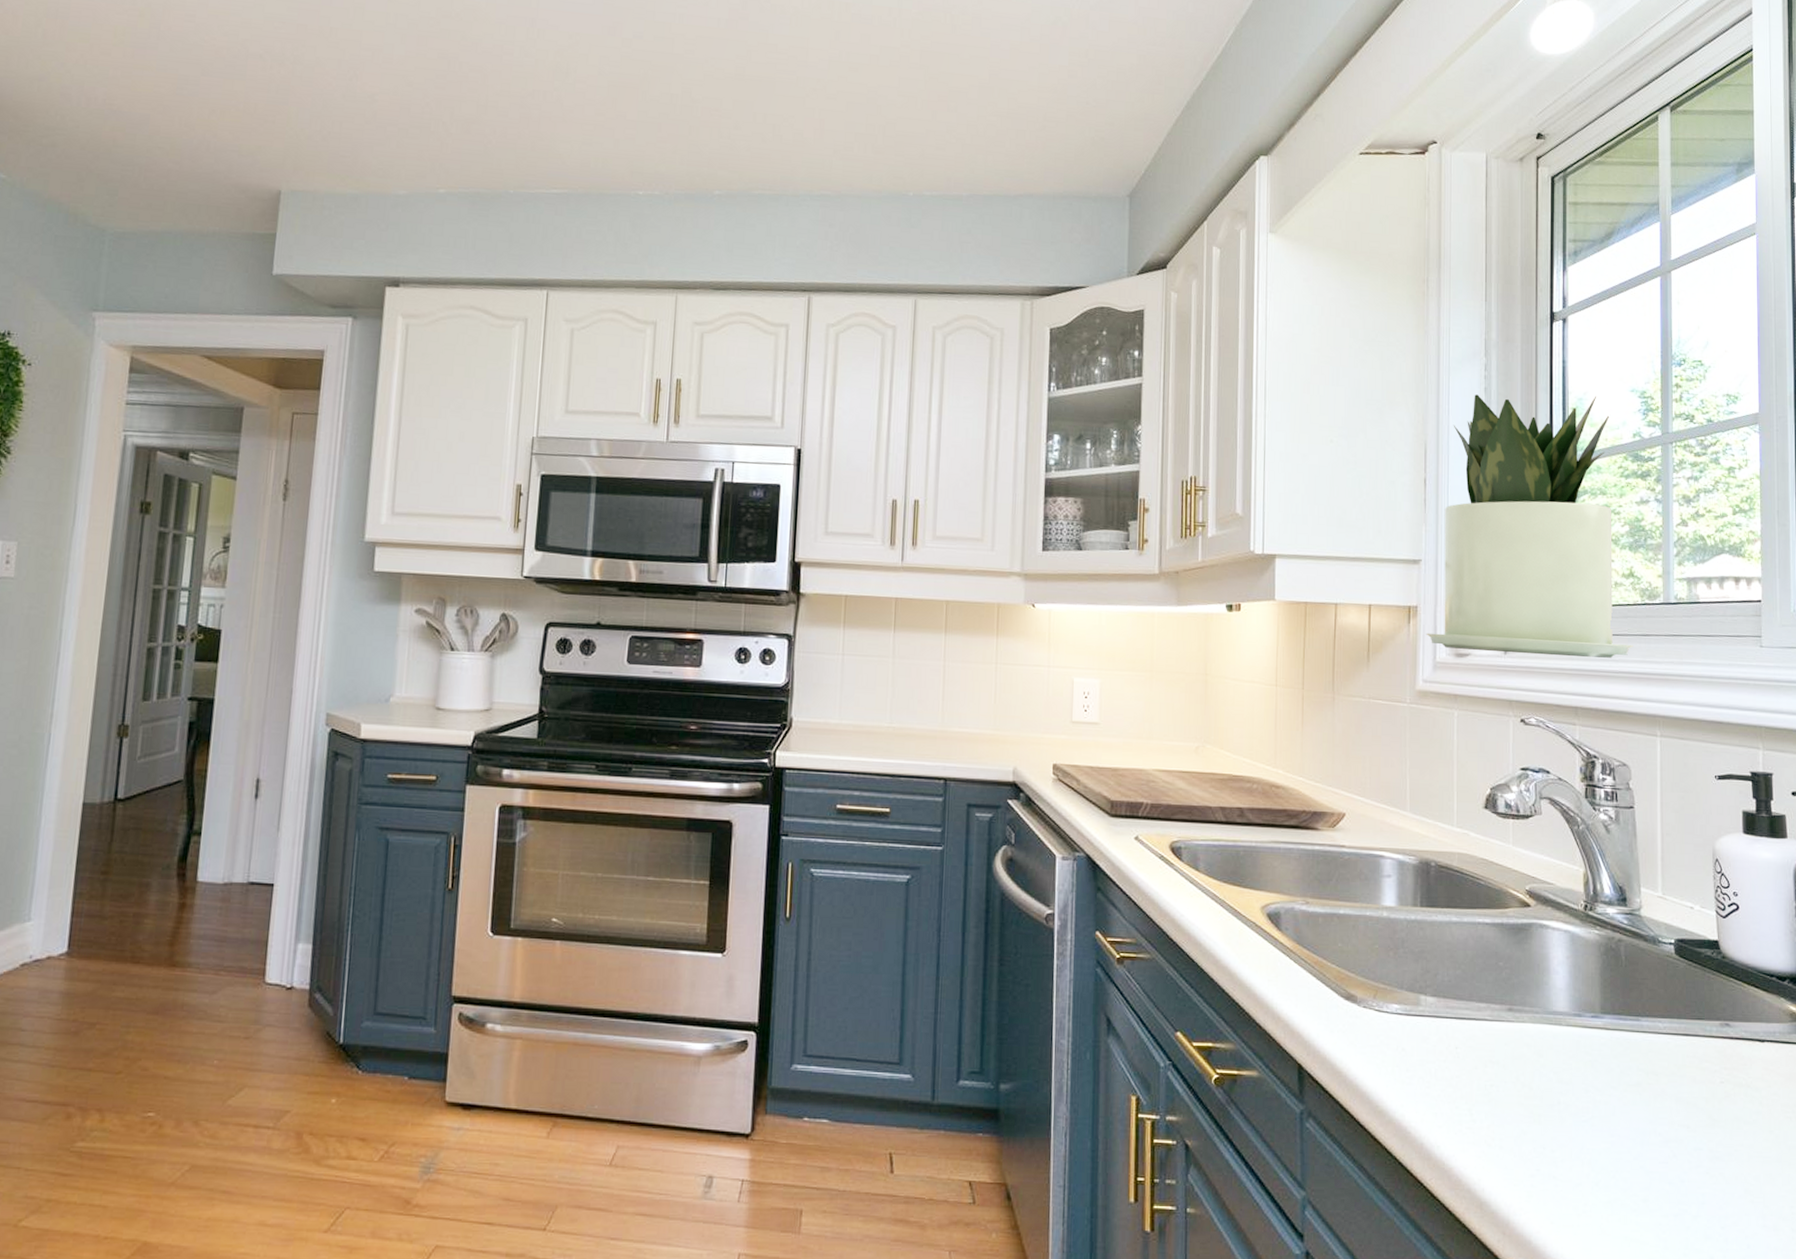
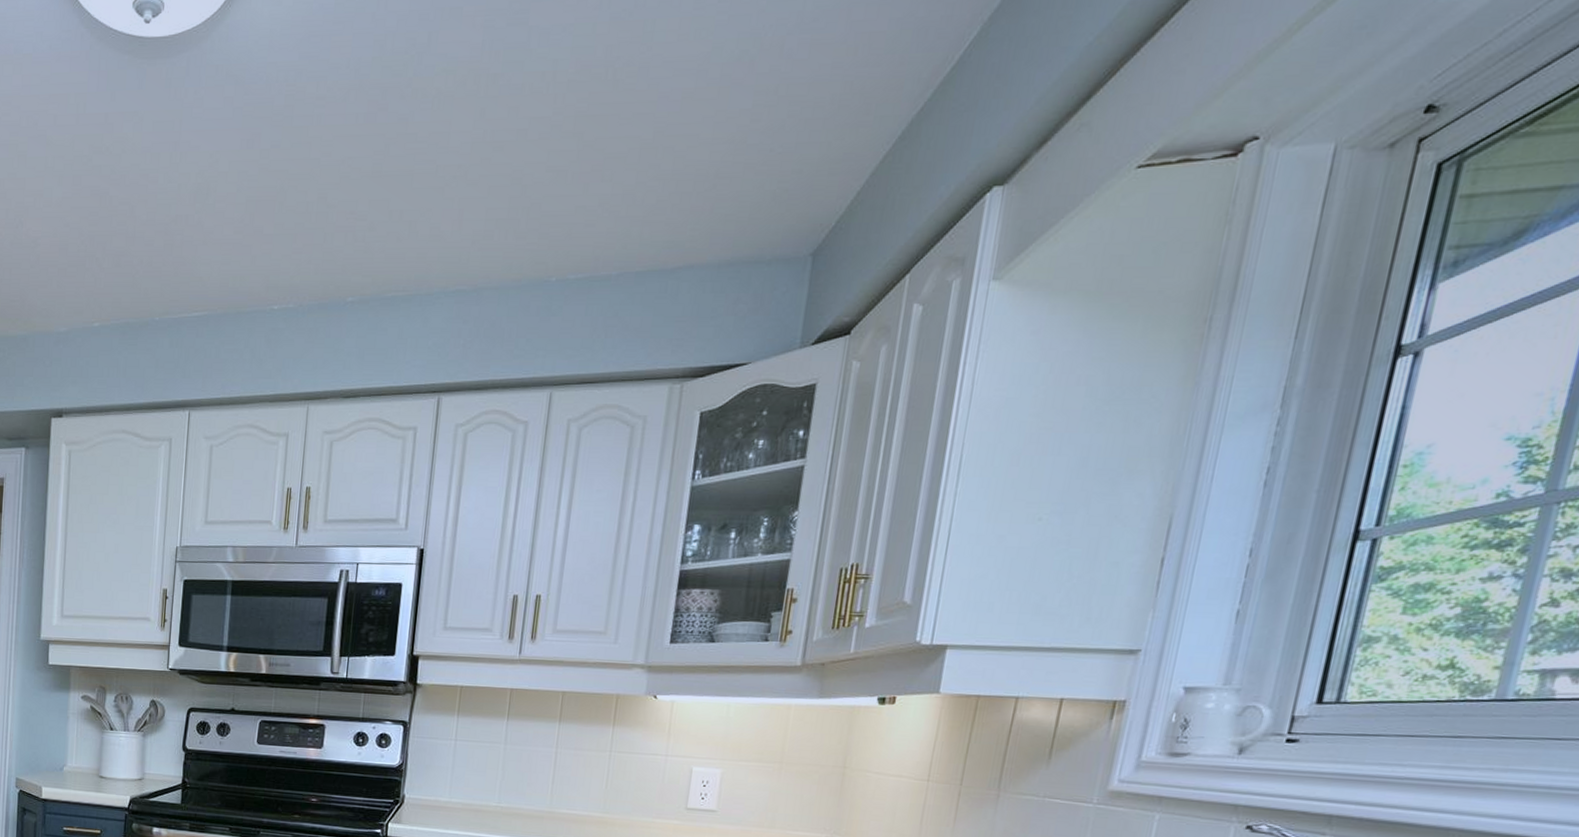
planter: present [1426,394,1634,658] -> none [1132,448,1463,762]

